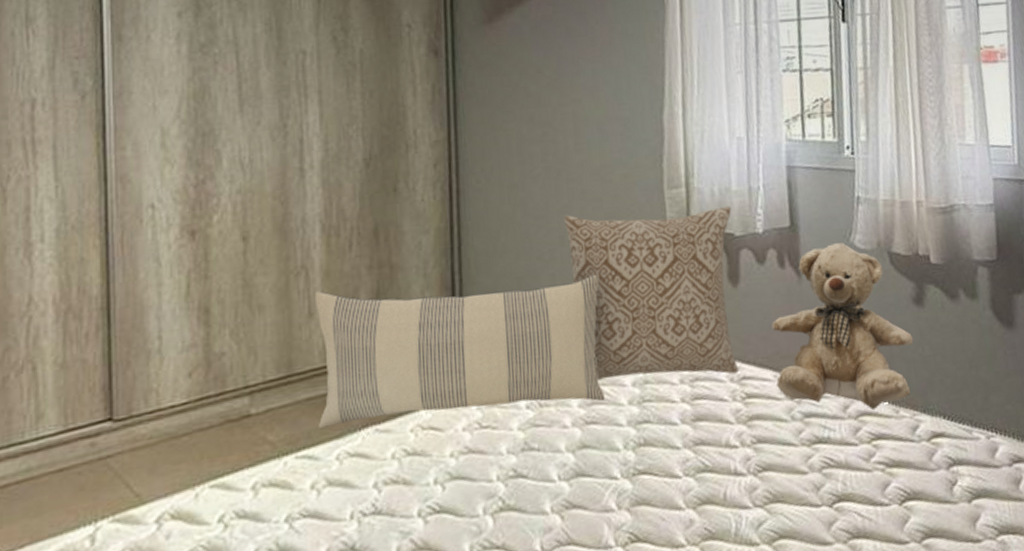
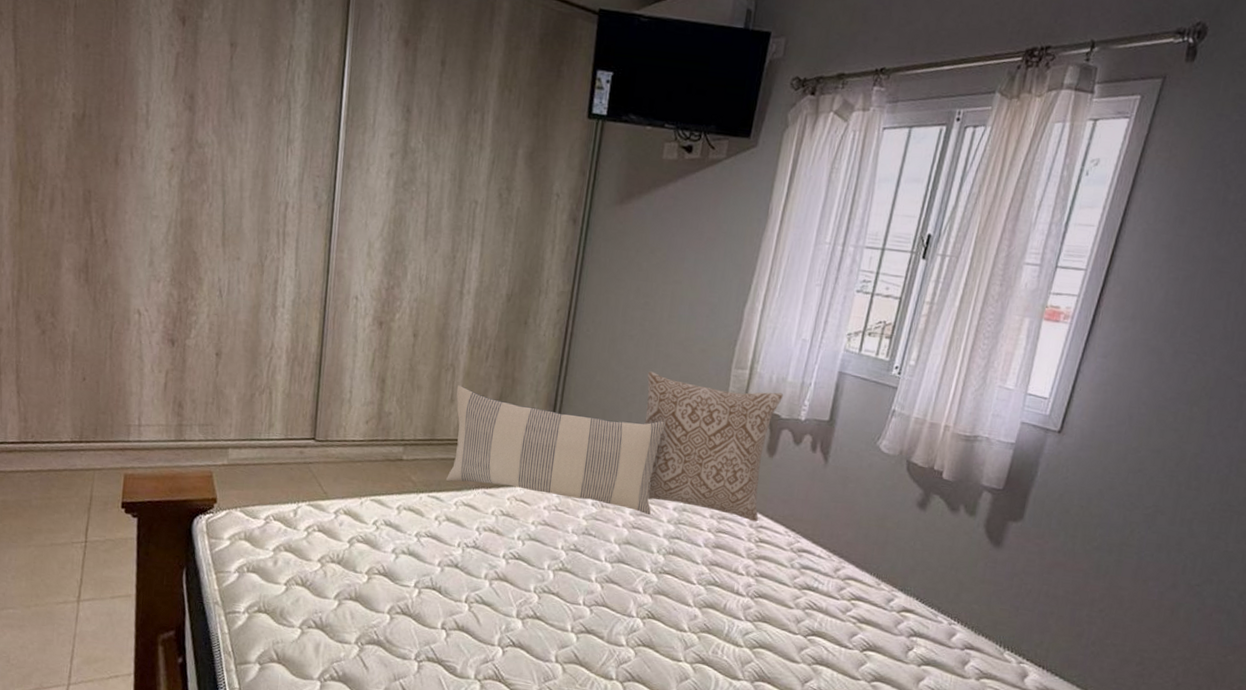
teddy bear: present [771,242,914,409] -> none [786,442,909,577]

